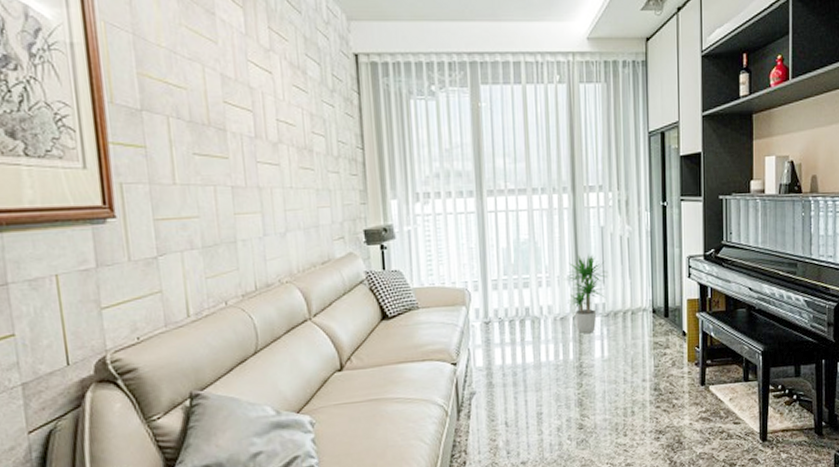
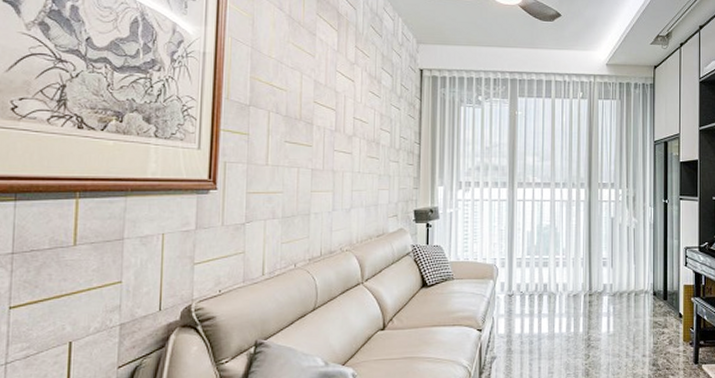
potted plant: present [564,254,609,334] -> none [578,241,616,311]

